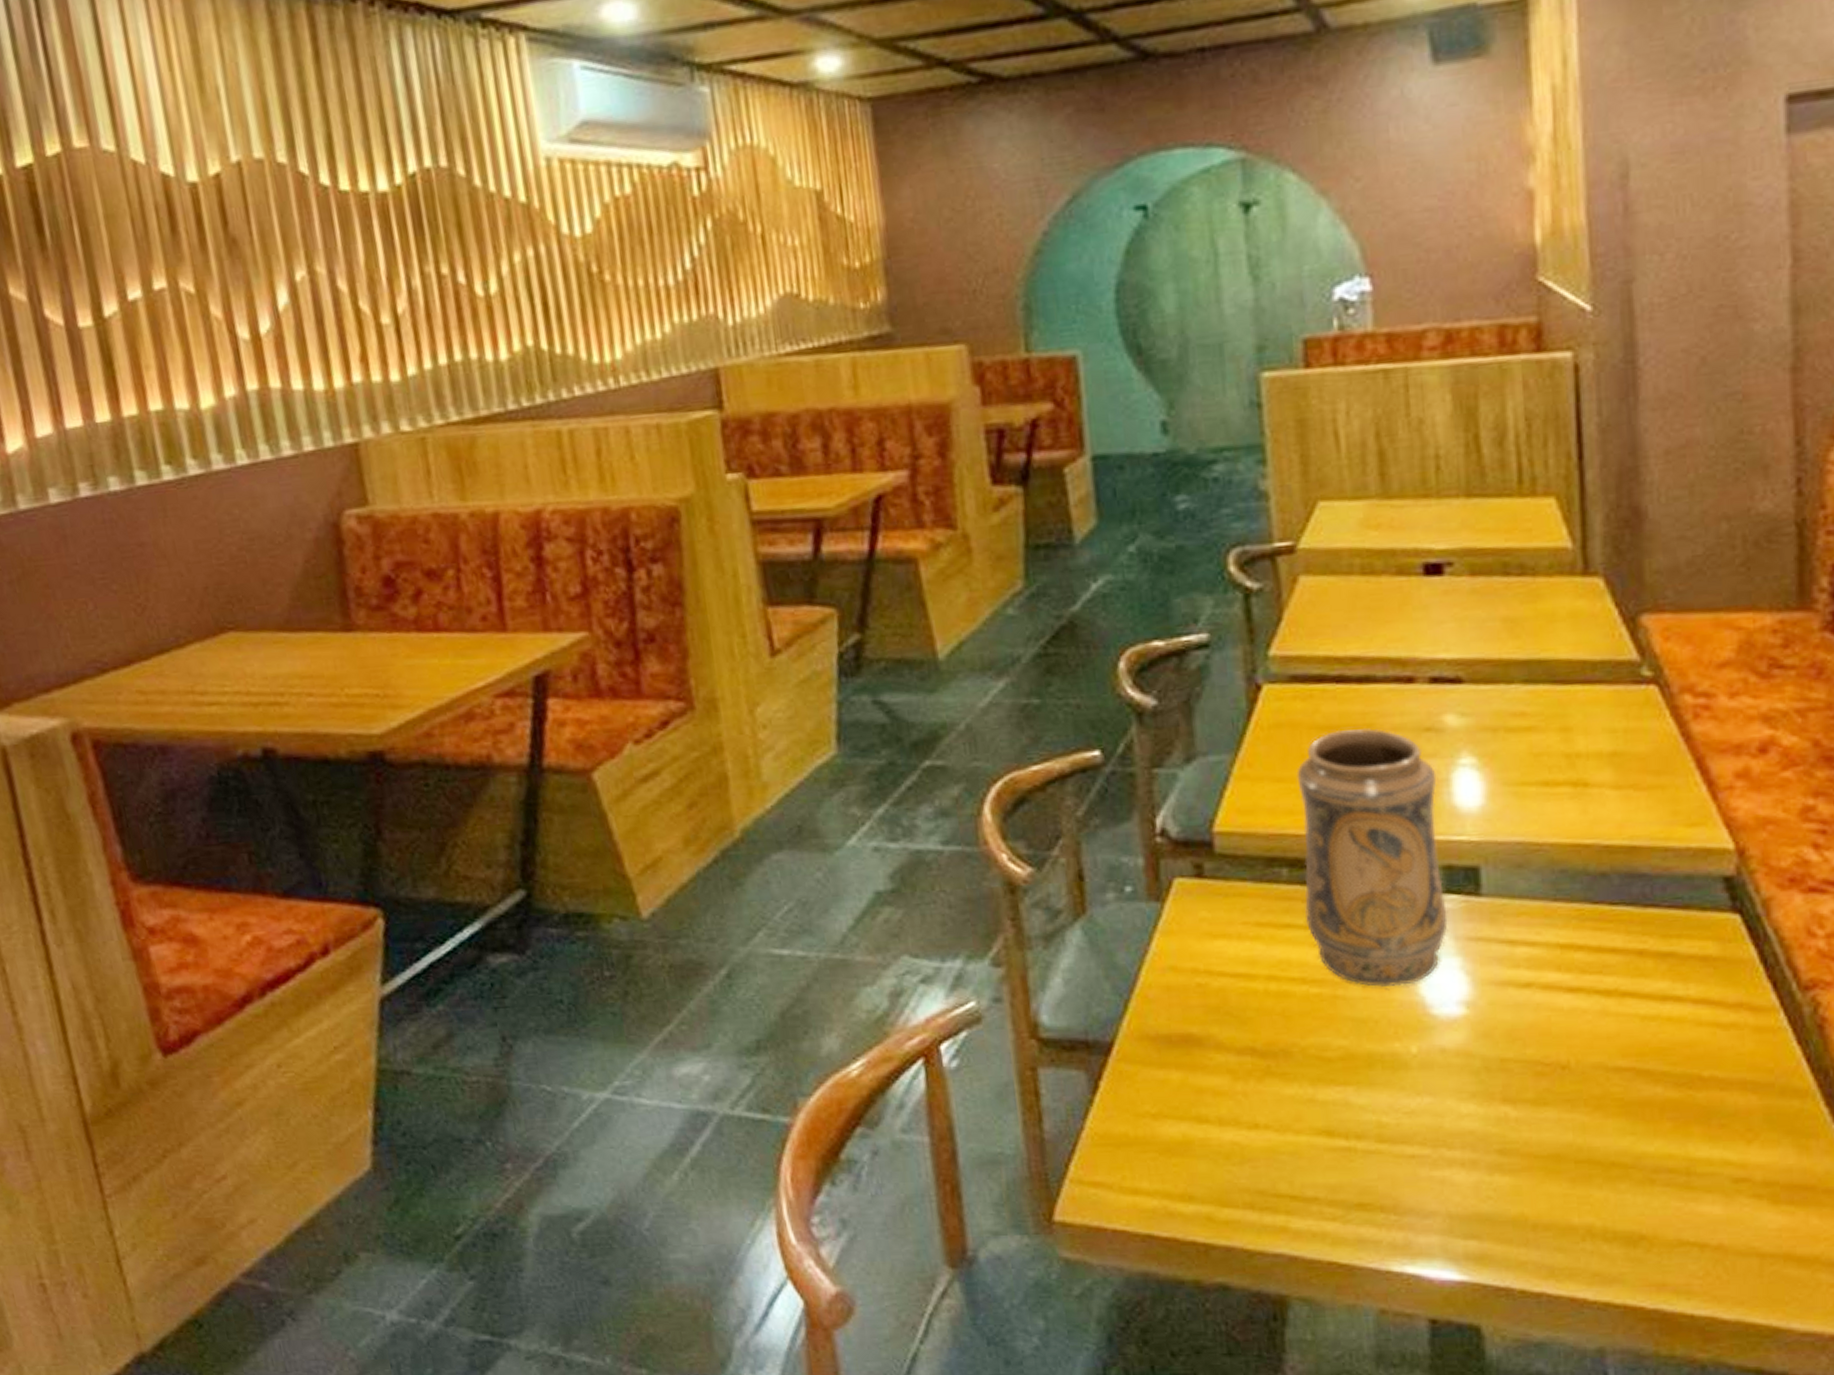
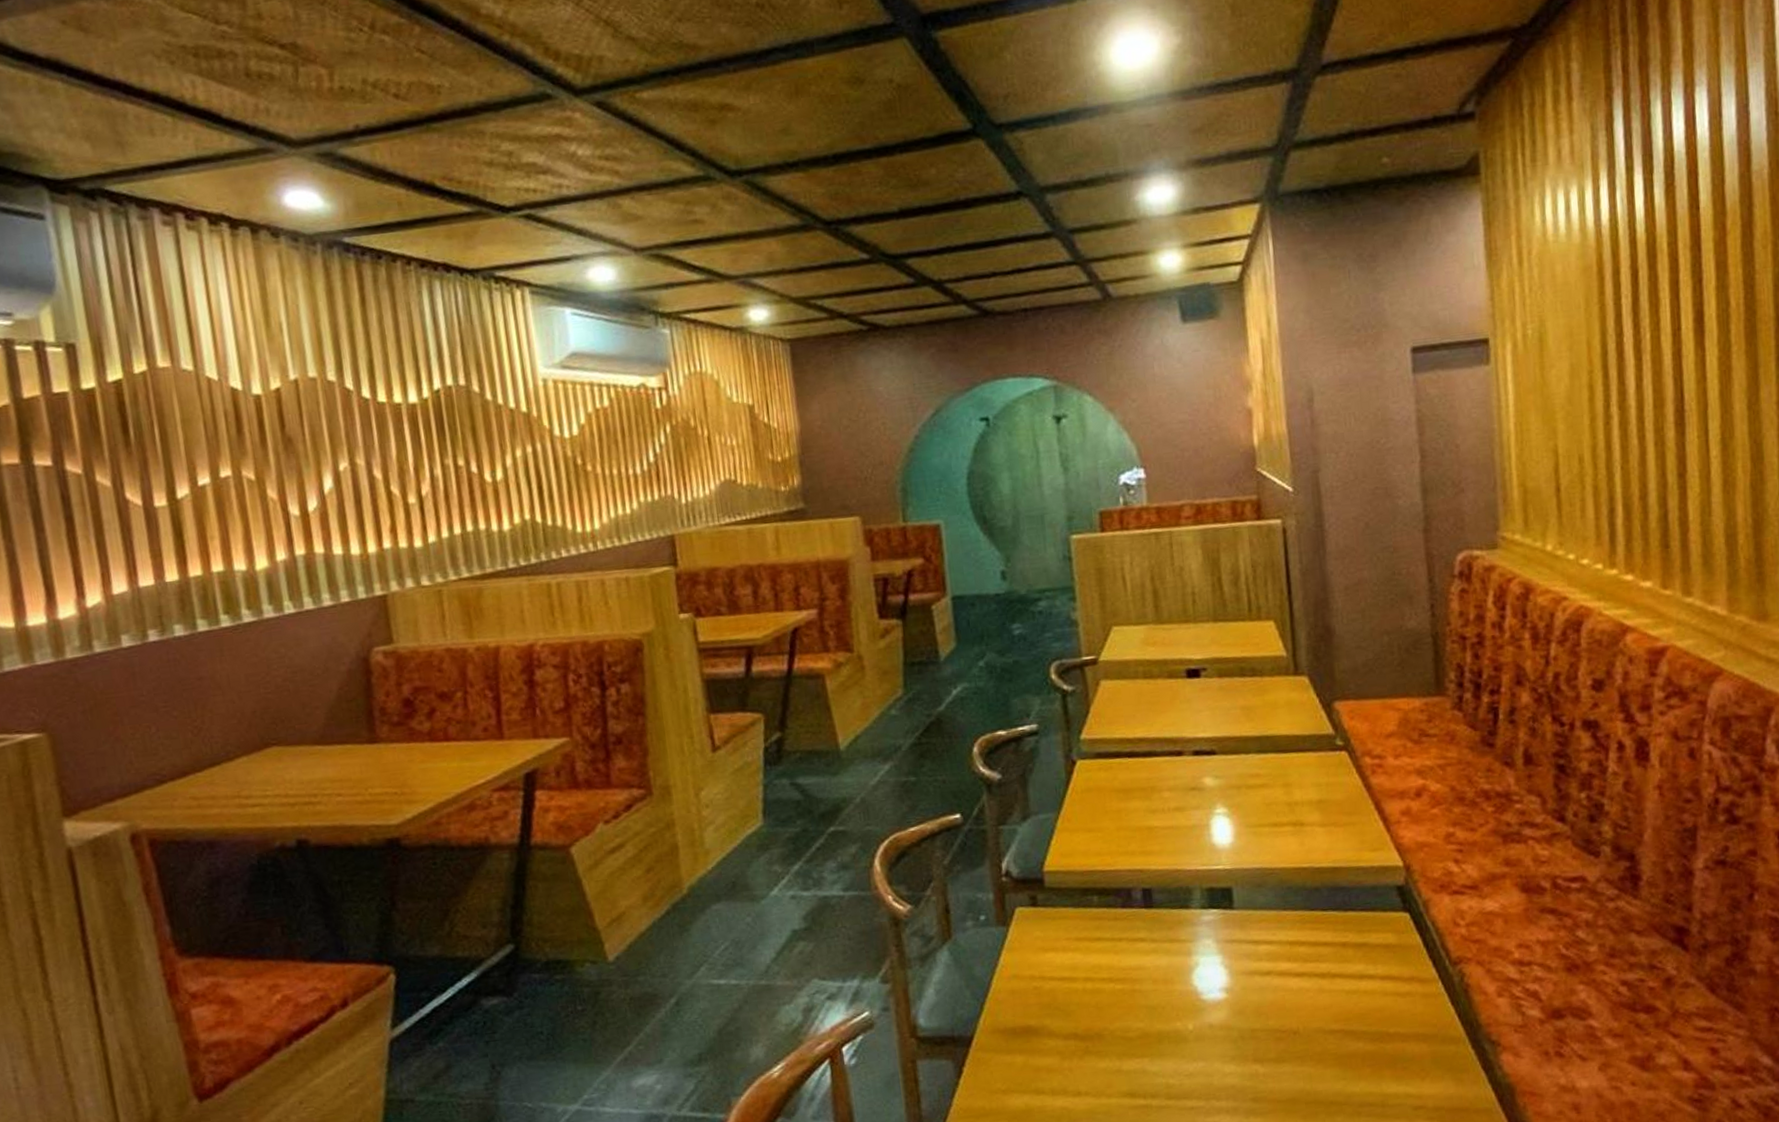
decorative vase: present [1296,728,1448,987] -> none [1102,790,1211,981]

